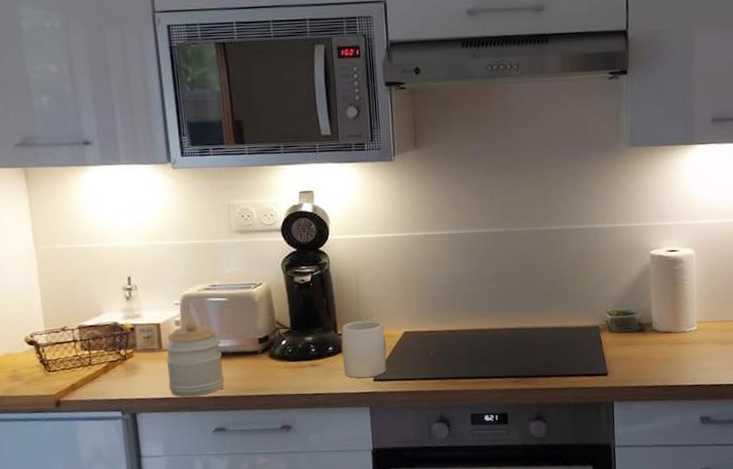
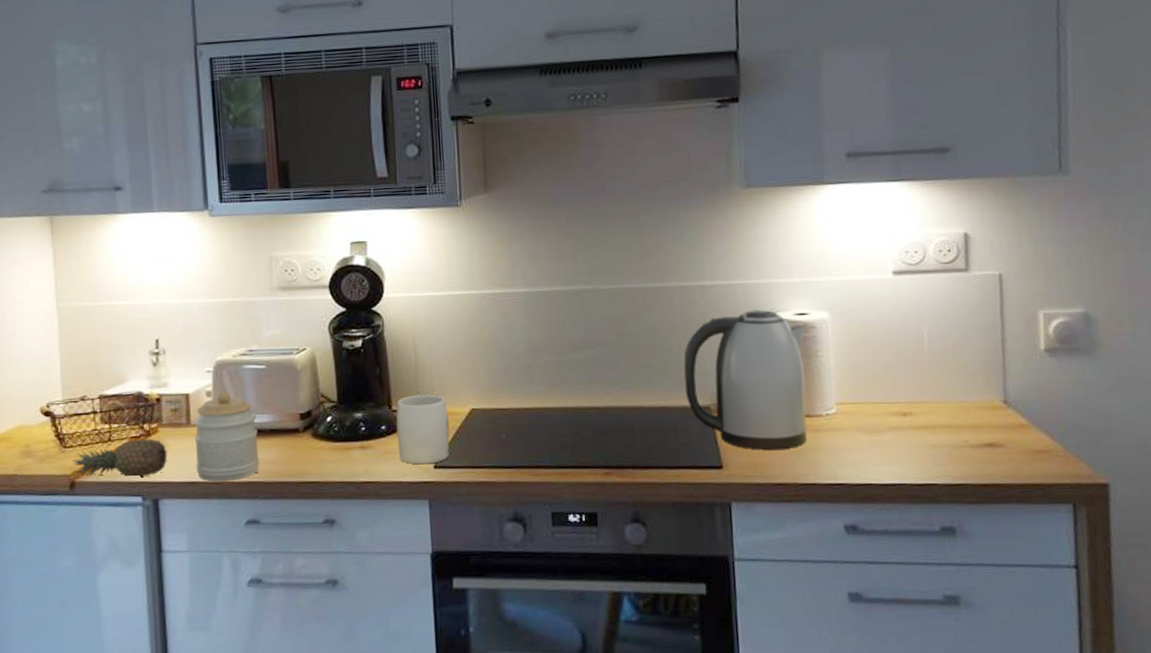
fruit: none [56,362,143,397] -> present [72,439,168,477]
kettle: none [578,247,674,360] -> present [683,309,807,450]

